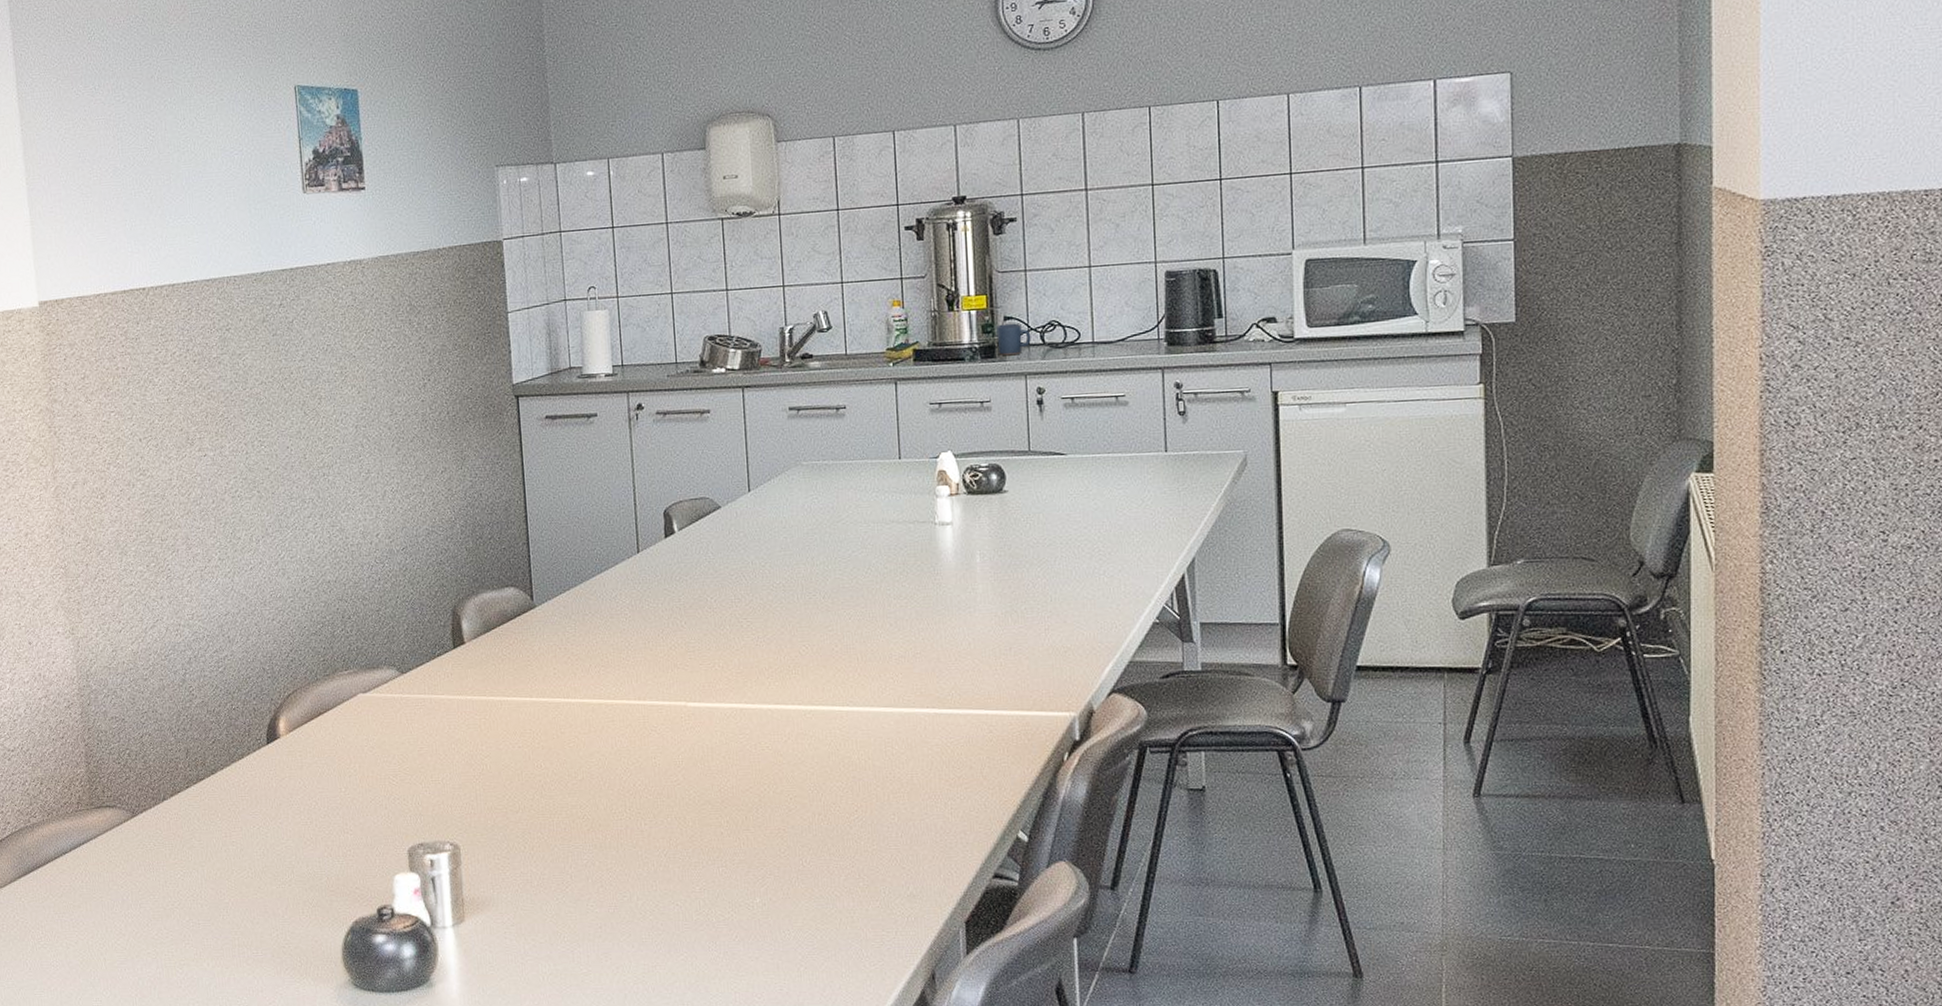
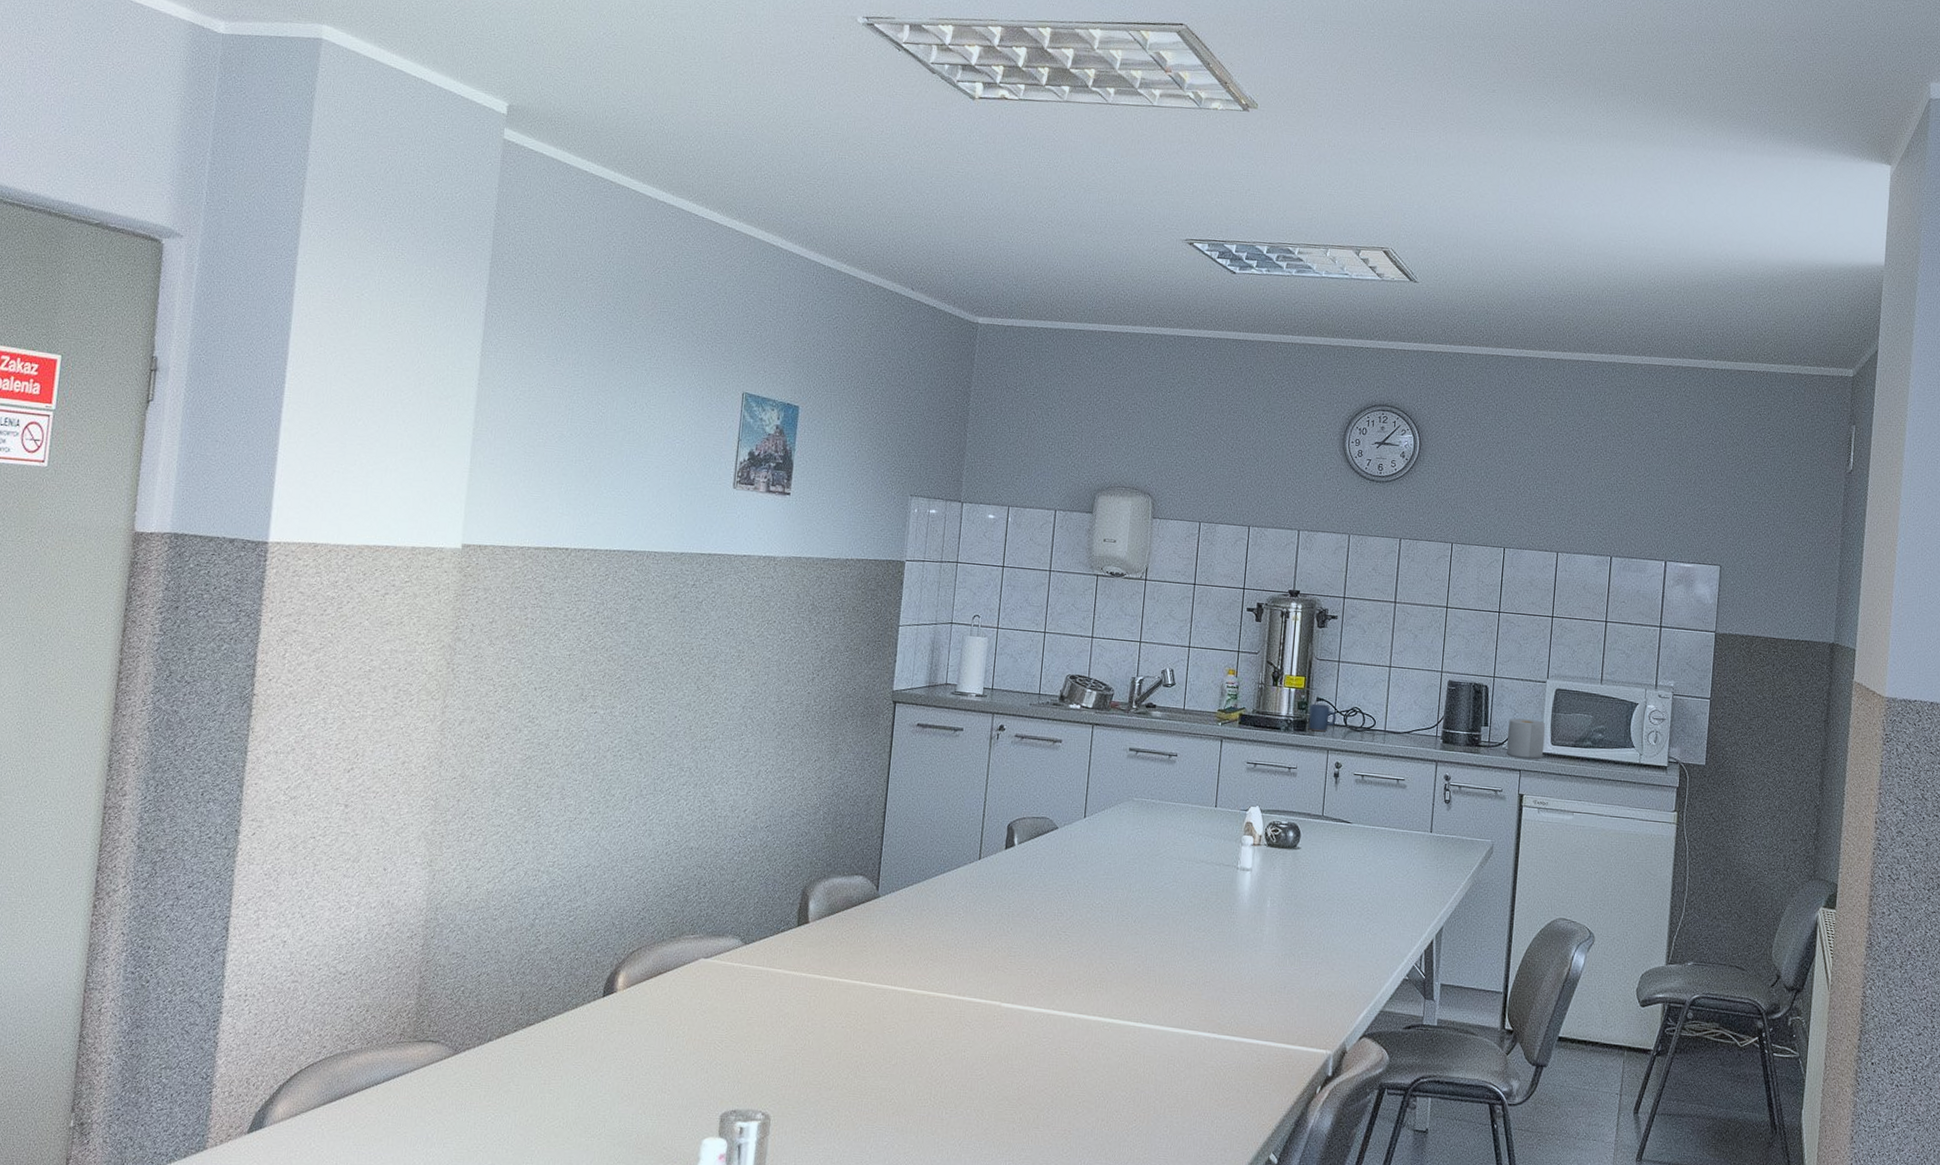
paper towel roll: none [1248,301,1299,350] -> present [1506,718,1546,760]

